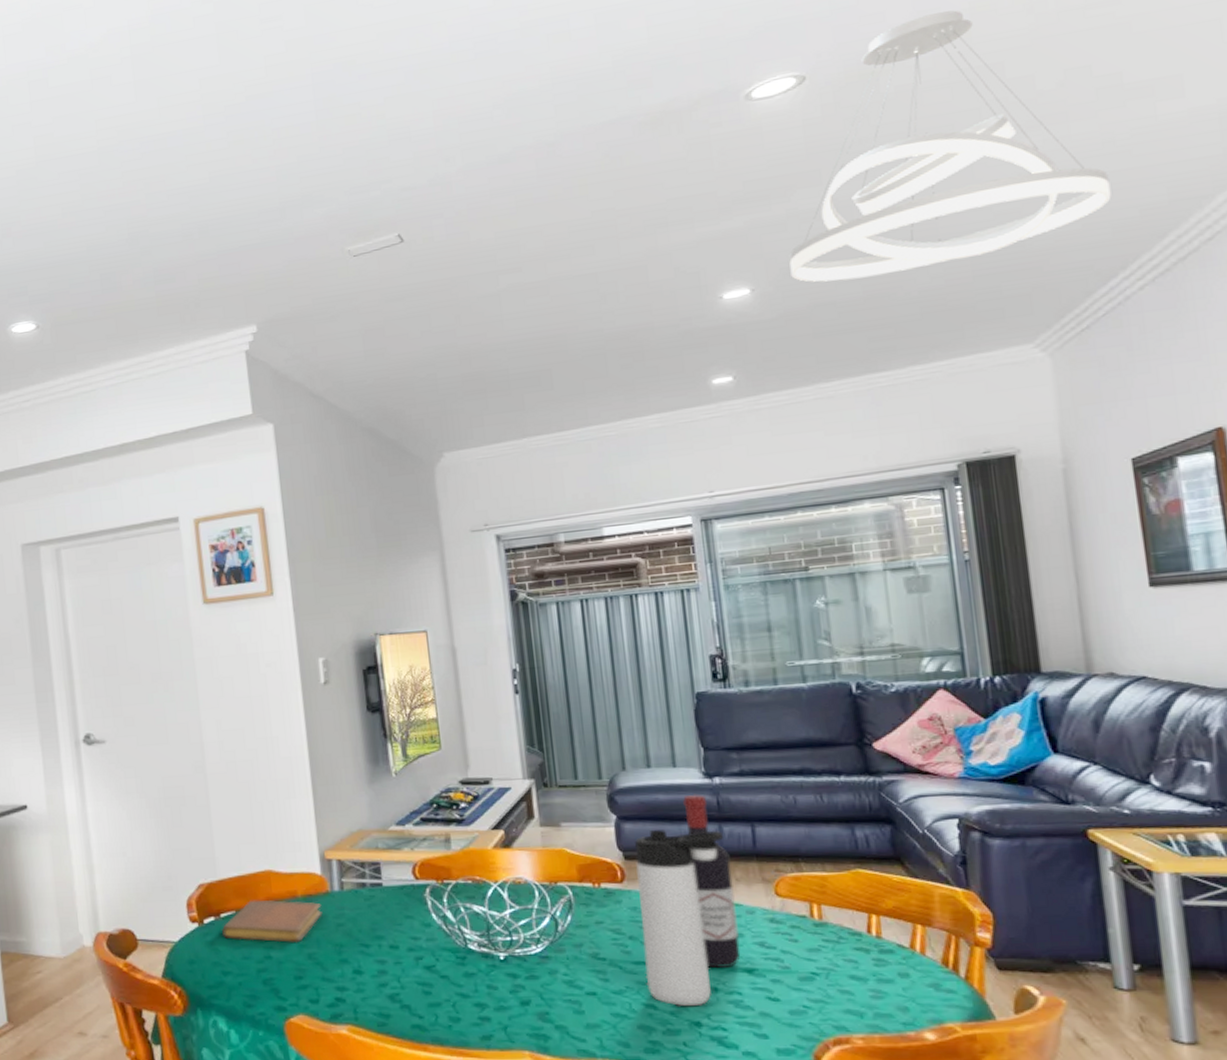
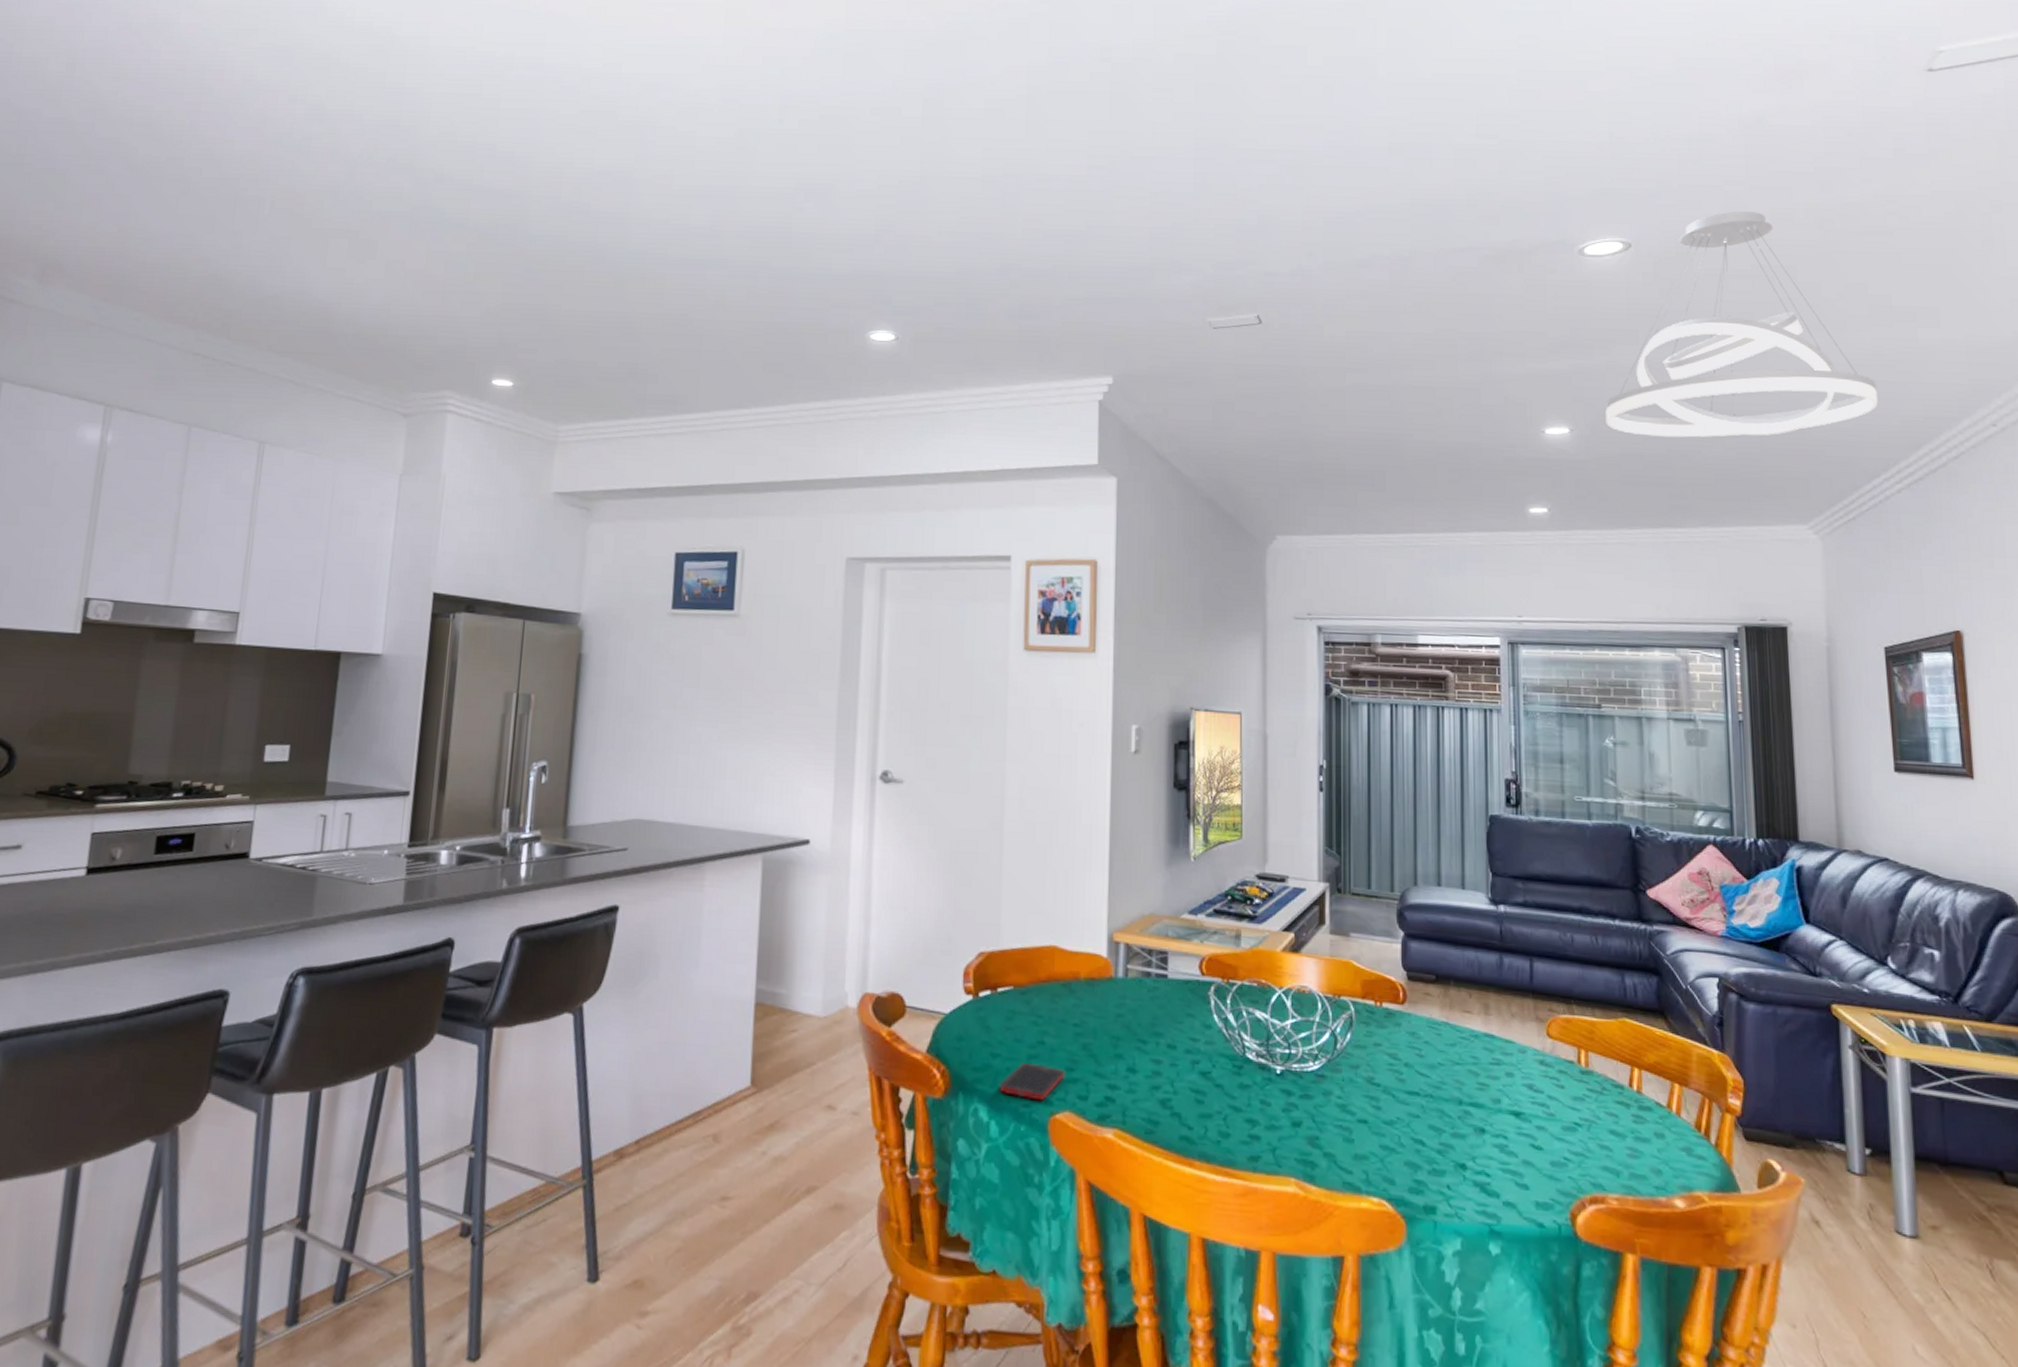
notebook: present [221,900,323,943] -> none [996,976,1103,1031]
cell phone: none [235,976,295,1008] -> present [1000,1063,1065,1101]
thermos bottle: present [634,829,723,1006] -> none [1417,951,1503,1146]
wine bottle: present [683,794,741,969] -> none [1468,919,1510,1108]

